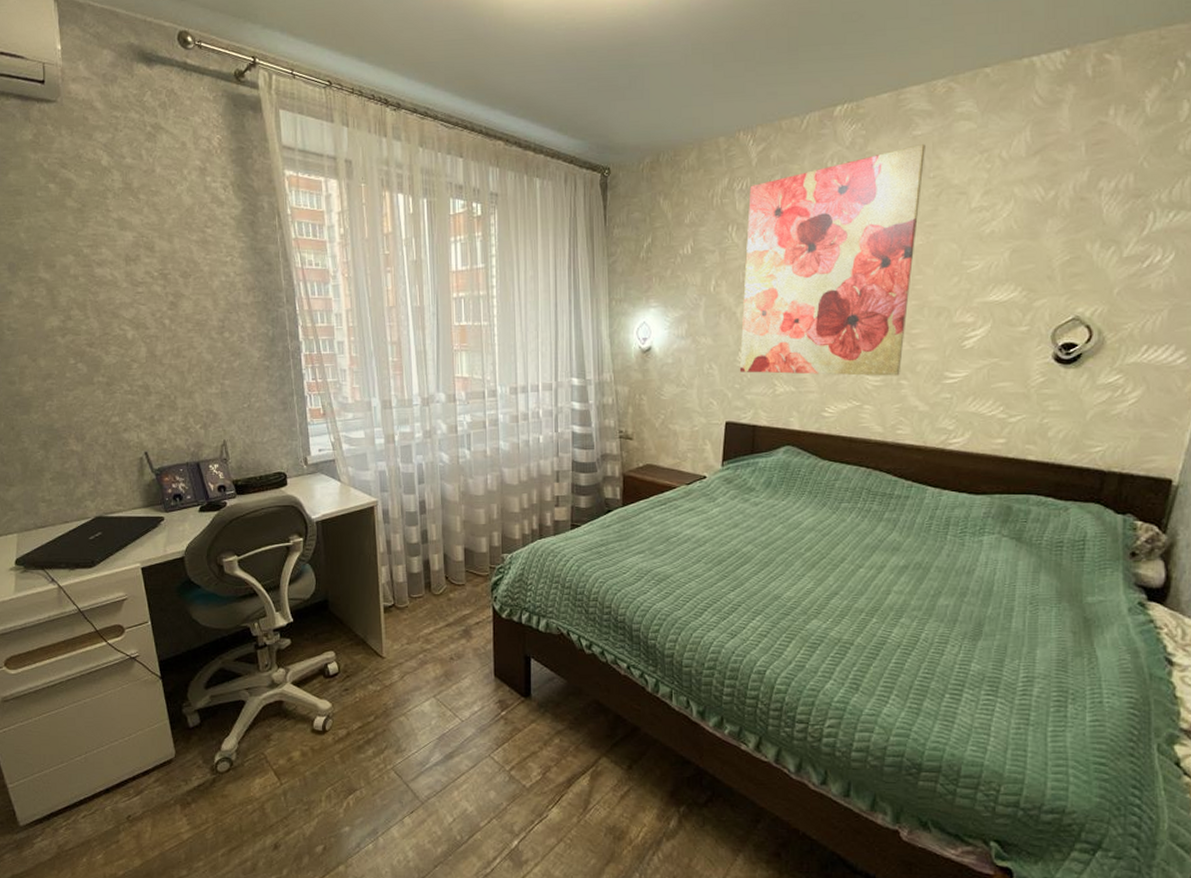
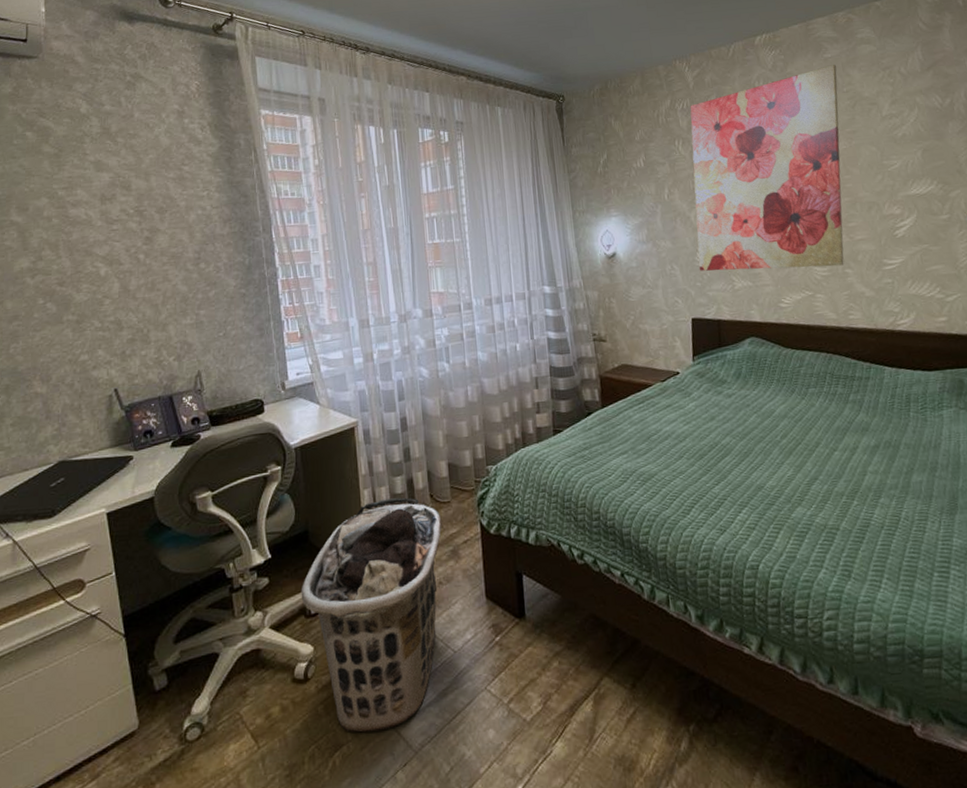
clothes hamper: none [320,577,456,782] -> present [301,497,442,733]

